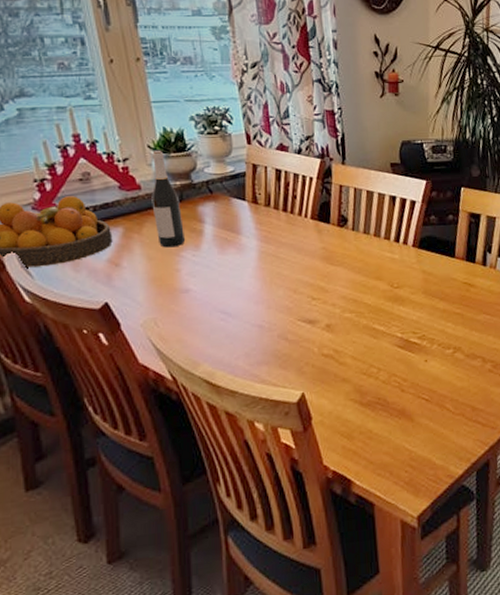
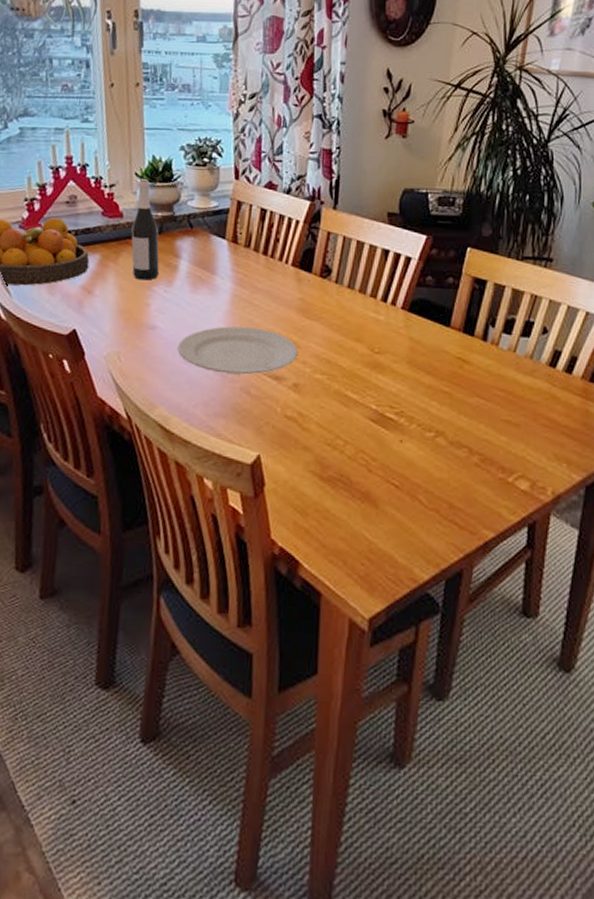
plate: none [213,279,327,325] -> present [177,326,299,375]

